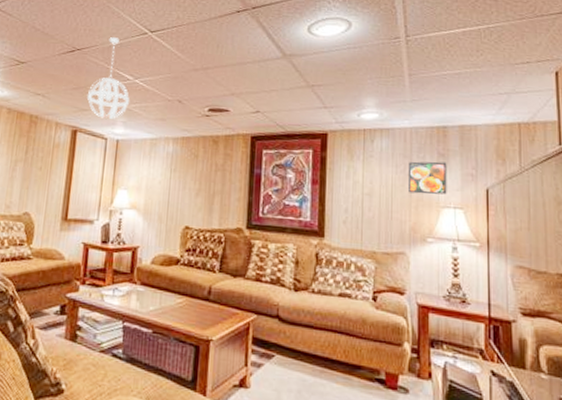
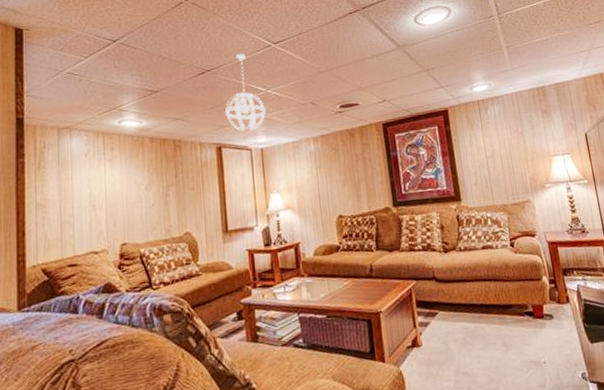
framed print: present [409,161,447,195] -> none [519,117,555,149]

